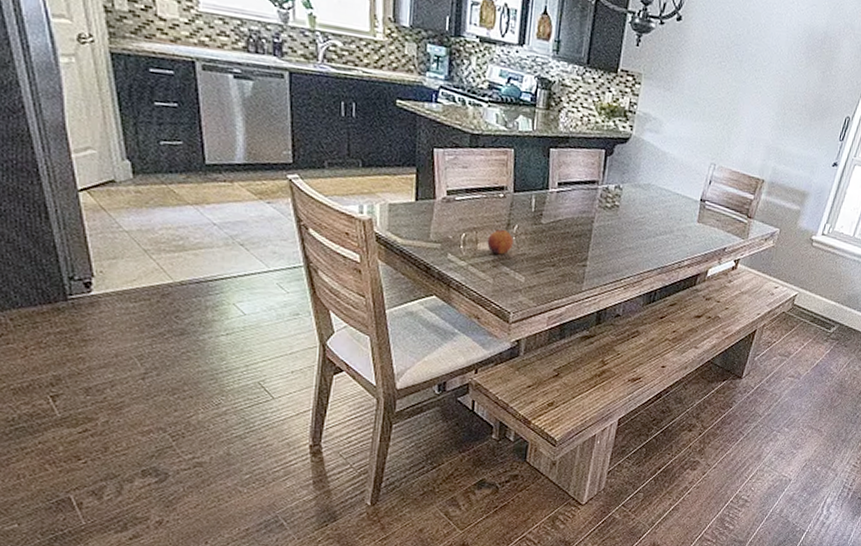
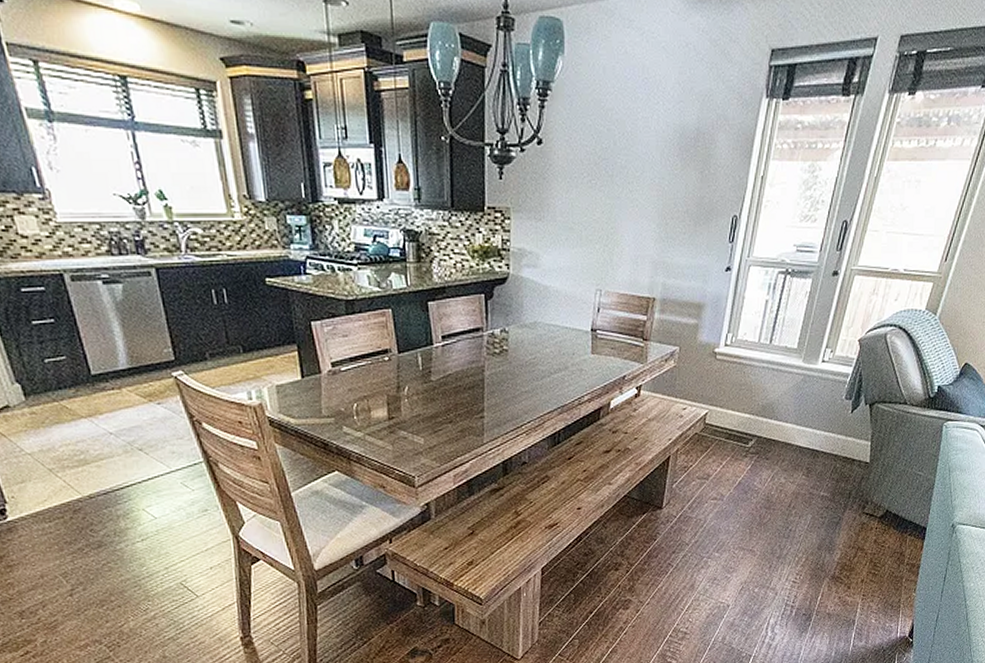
fruit: present [487,229,513,255] -> none [380,392,406,420]

